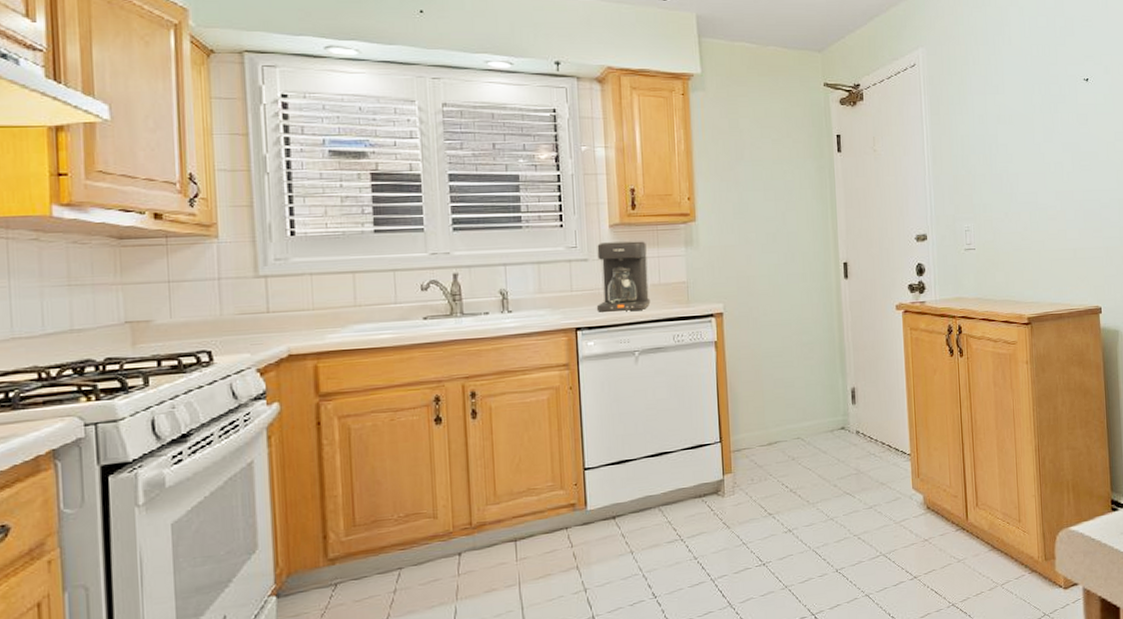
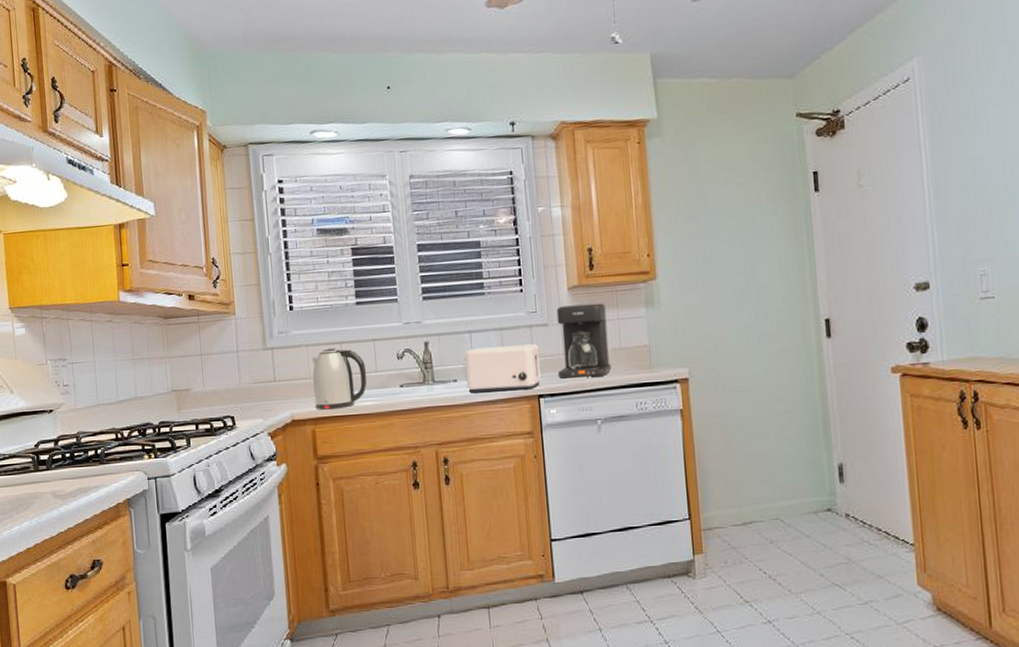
kettle: none [316,277,385,345] -> present [311,348,368,411]
toaster: none [497,278,579,326] -> present [464,344,541,394]

